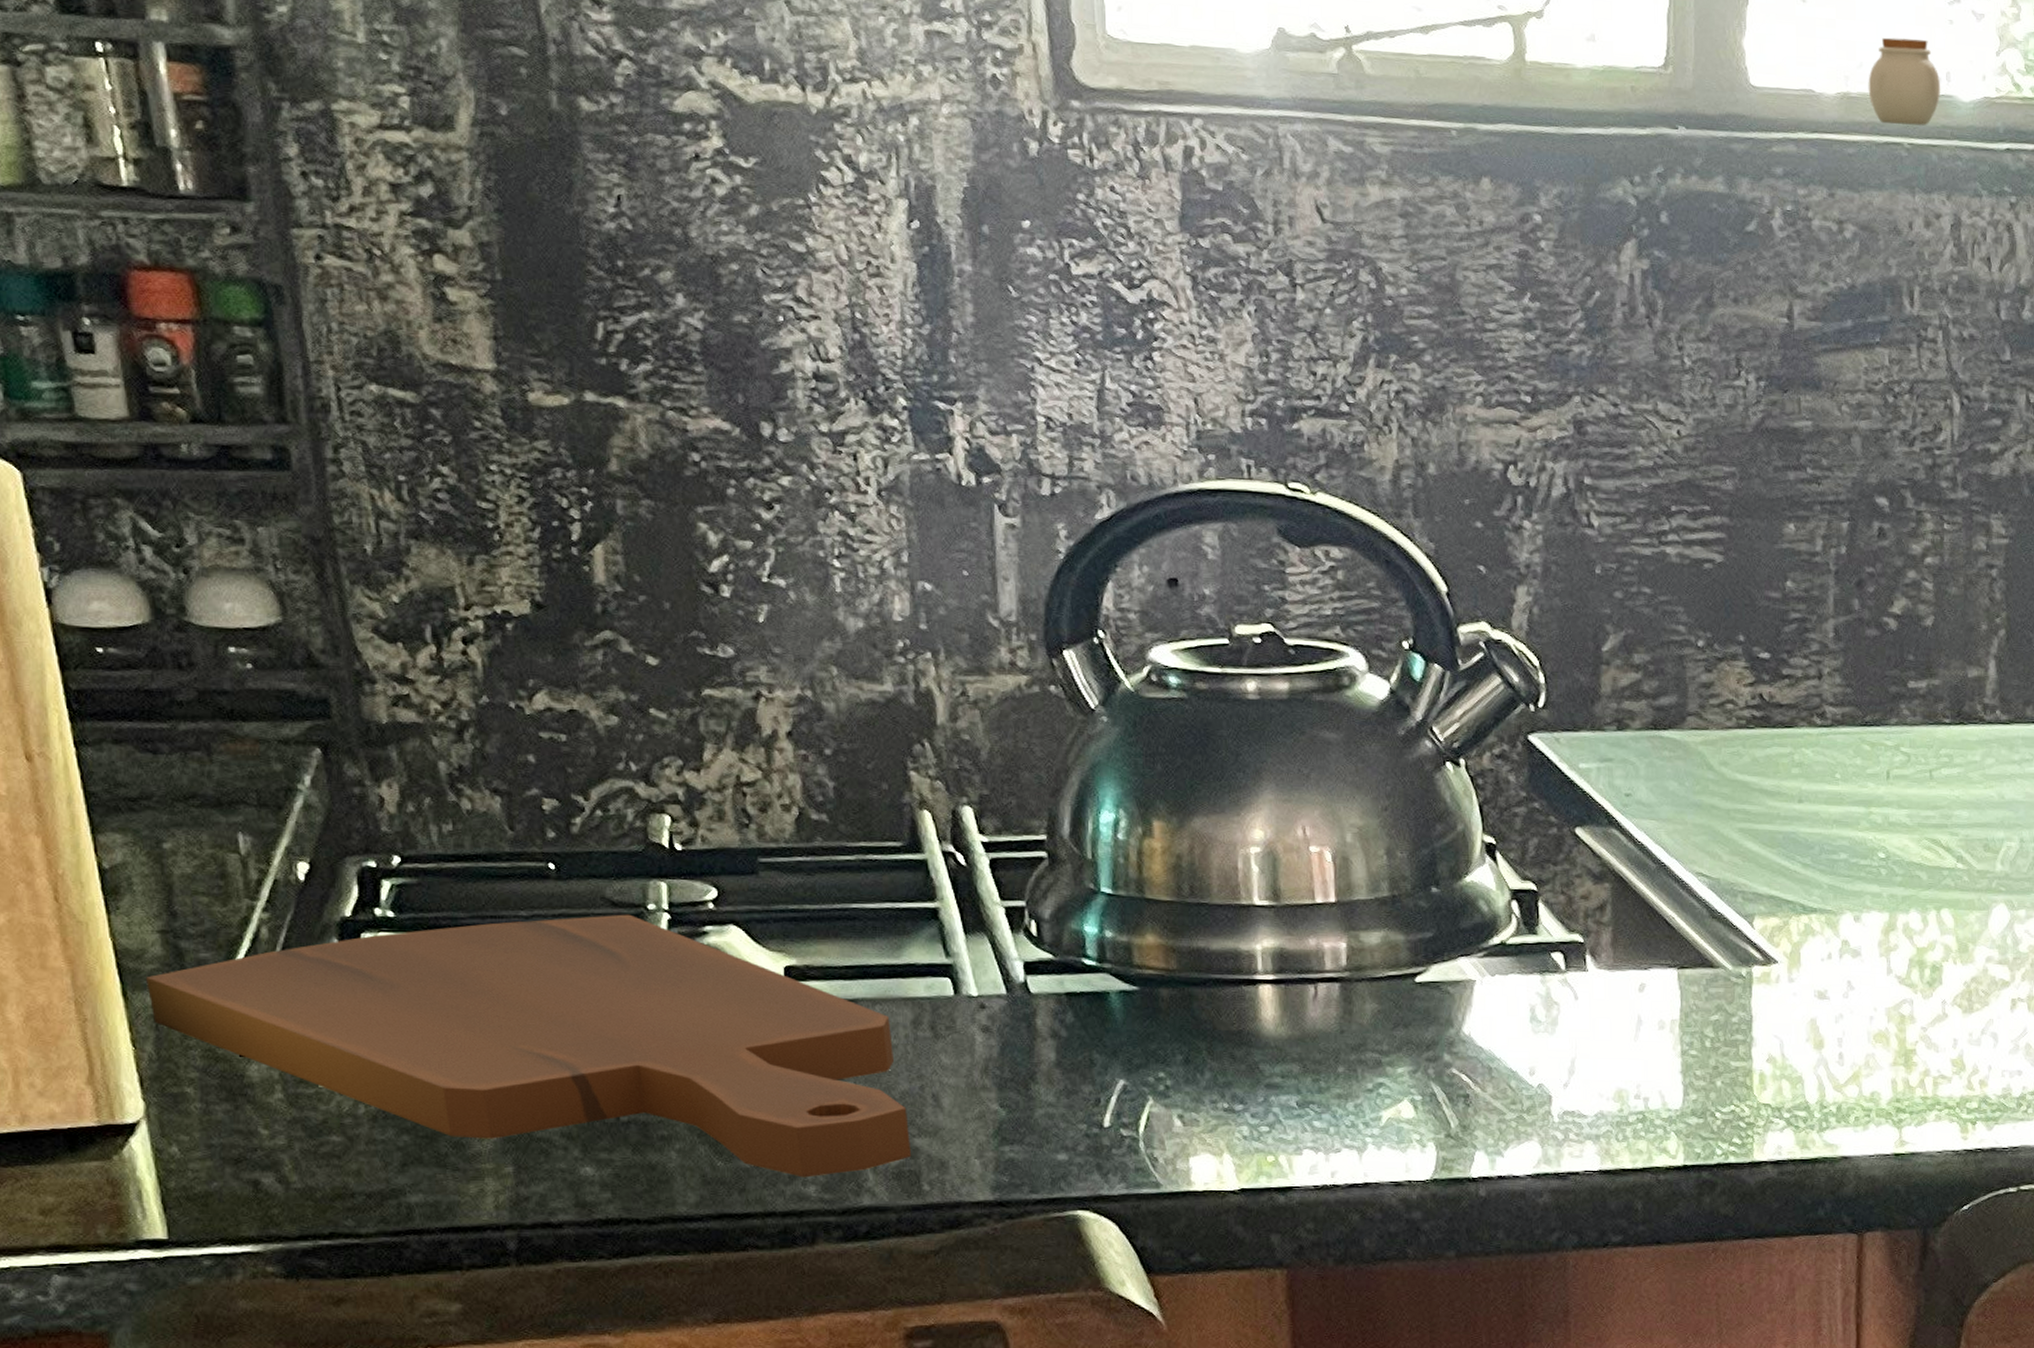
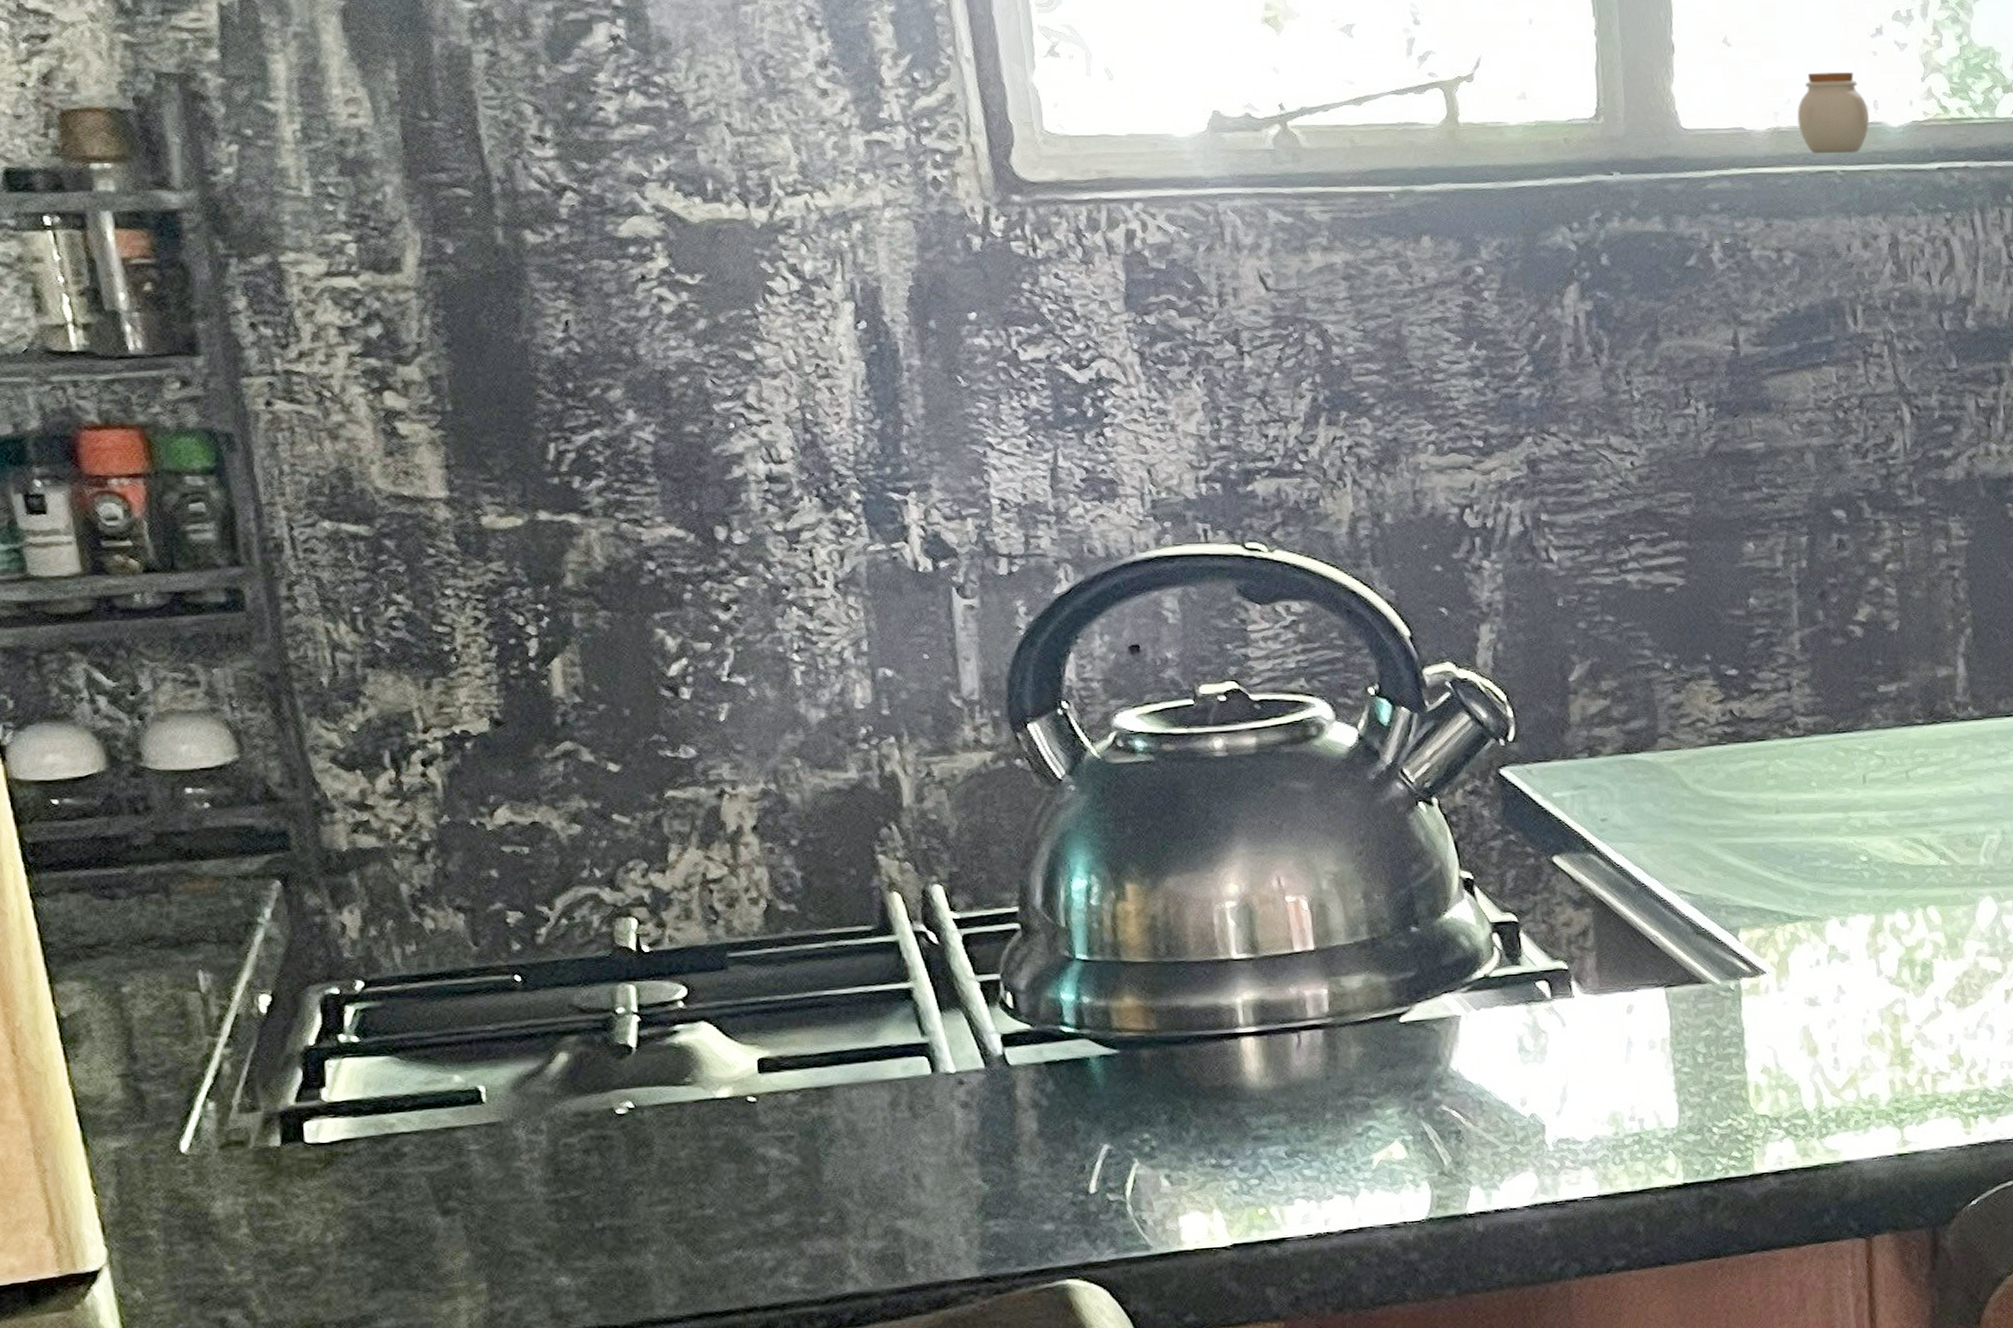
cutting board: present [146,914,912,1178] -> none [107,1019,895,1270]

